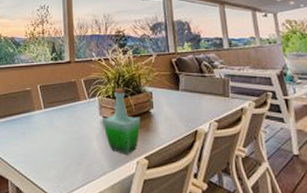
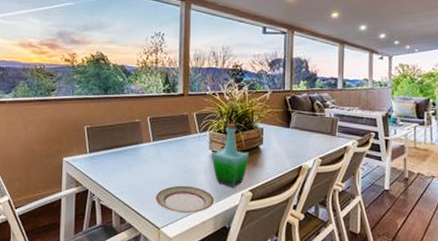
plate: none [50,153,109,183] -> present [156,185,214,213]

